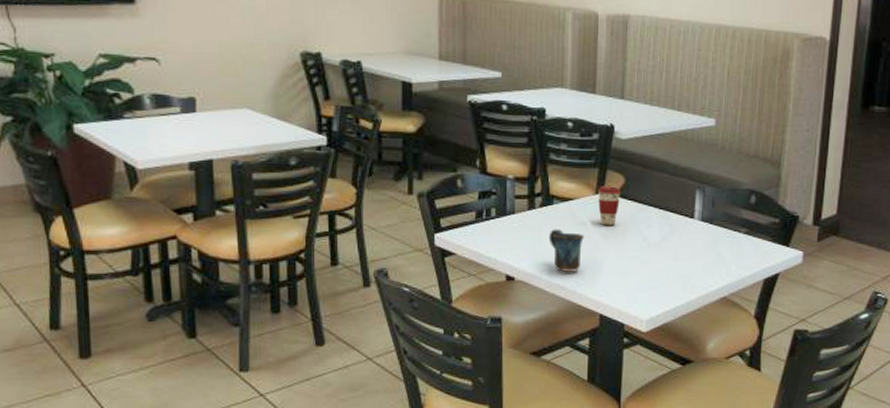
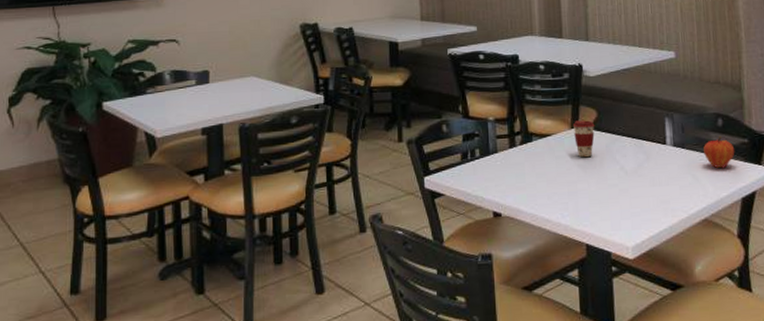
mug: present [548,229,585,272] -> none [530,164,565,205]
fruit: none [732,214,764,248] -> present [704,137,735,169]

